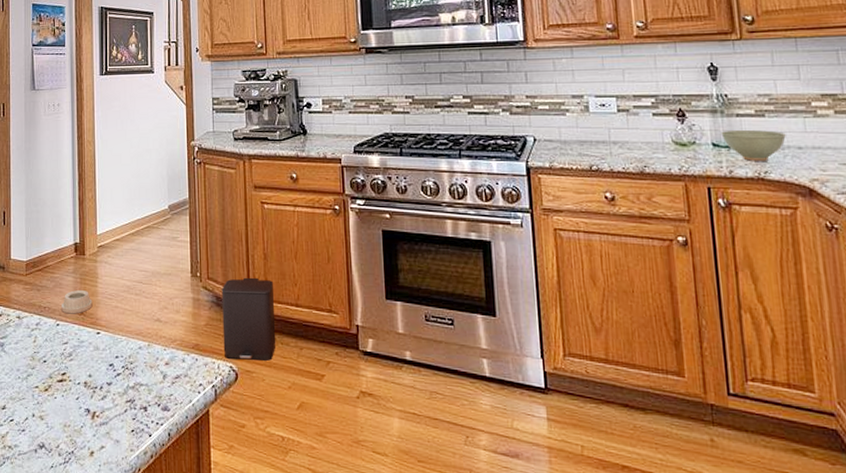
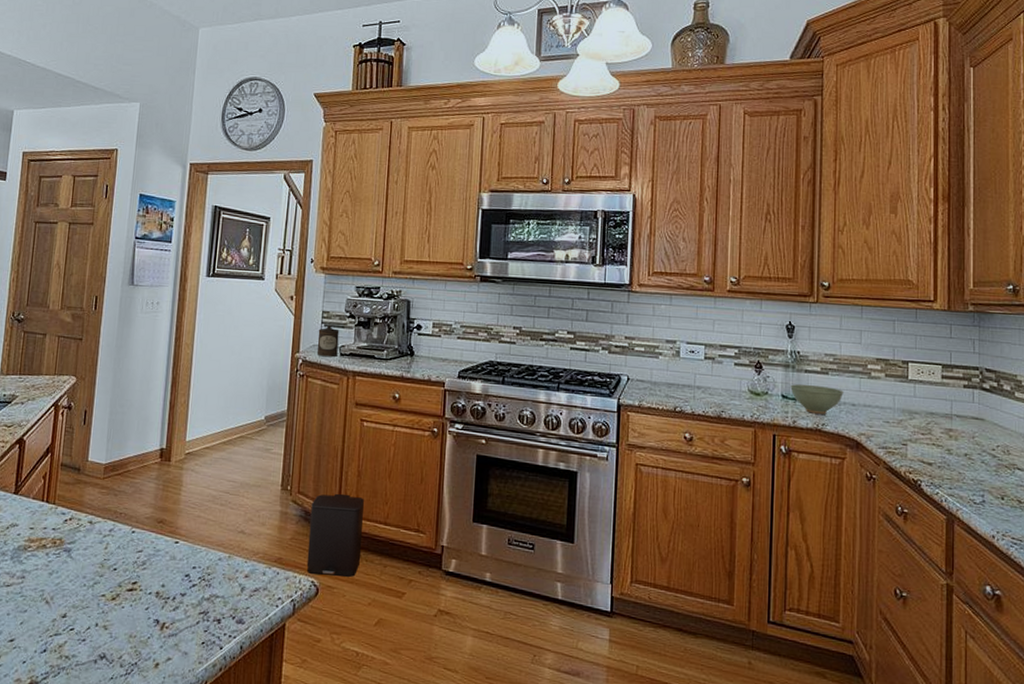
pet bowl: present [62,289,93,314] -> none [139,496,174,522]
canister: none [210,111,232,143] -> present [316,325,340,357]

